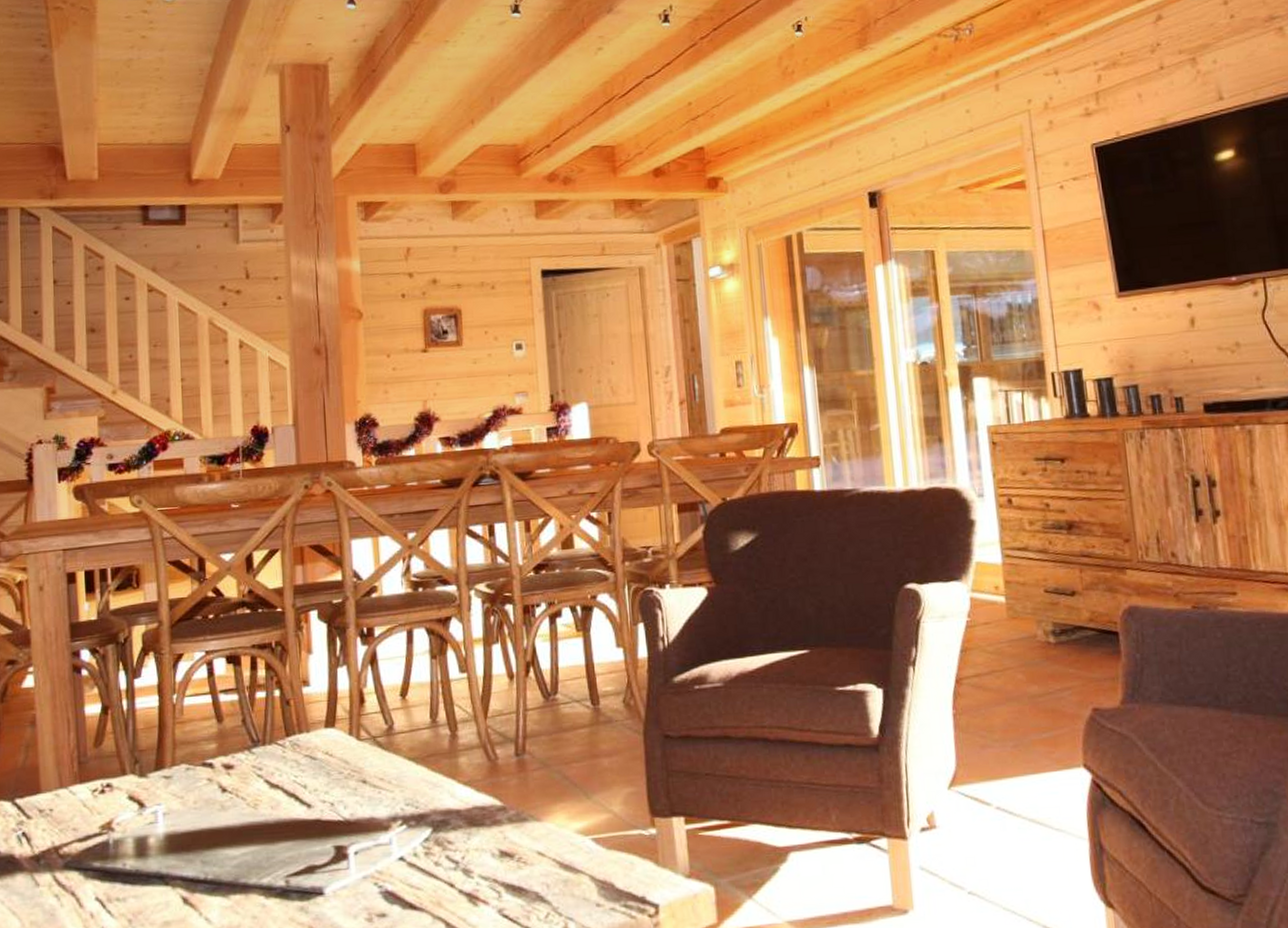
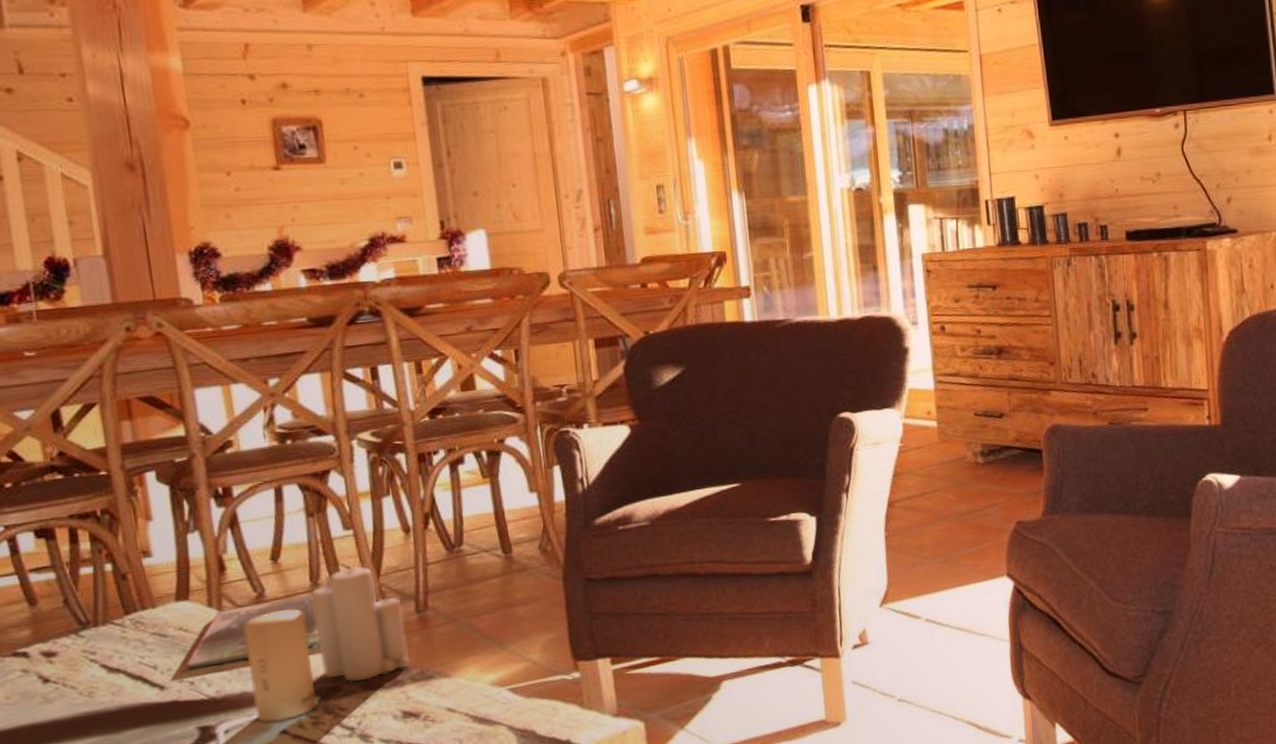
magazine: none [329,732,436,791] -> present [186,595,321,669]
candle: none [376,744,429,849] -> present [244,610,316,723]
candle: none [430,706,509,817] -> present [311,566,411,682]

